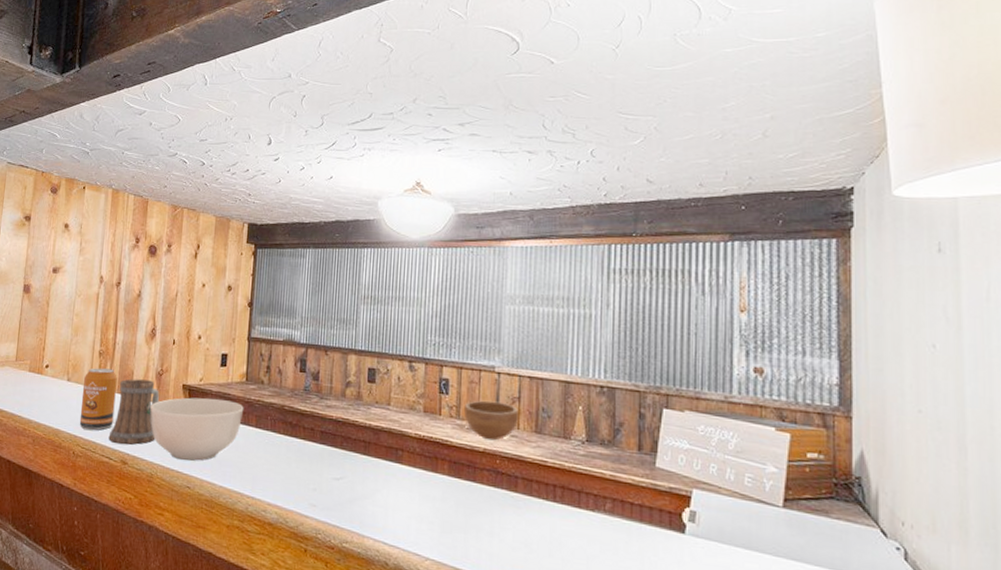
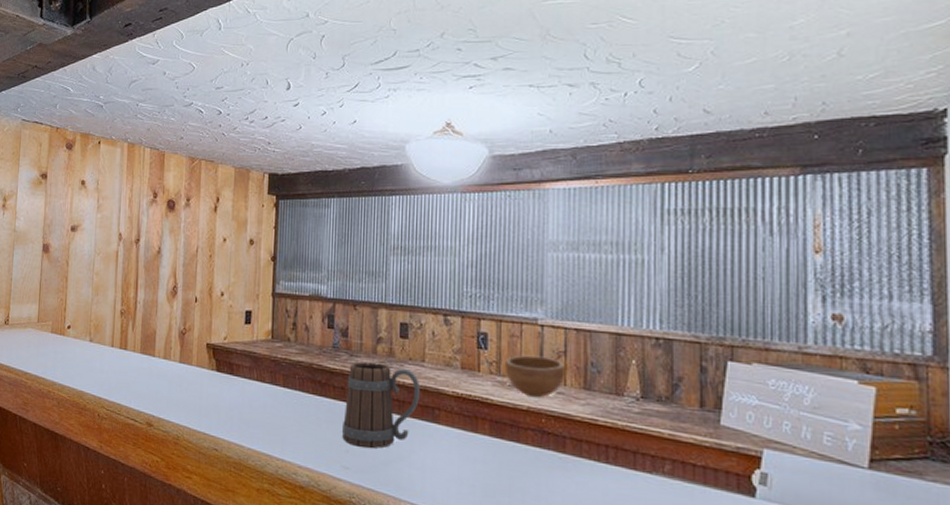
soda can: present [79,368,117,431] -> none [103,328,140,393]
beer mug: present [108,379,159,445] -> none [133,338,183,407]
bowl: present [149,397,244,461] -> none [173,356,271,423]
beer mug: none [310,404,386,487] -> present [341,362,421,449]

